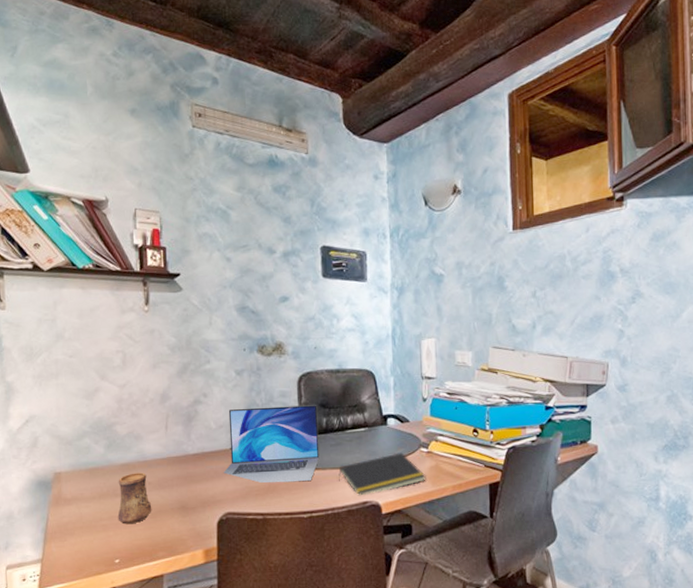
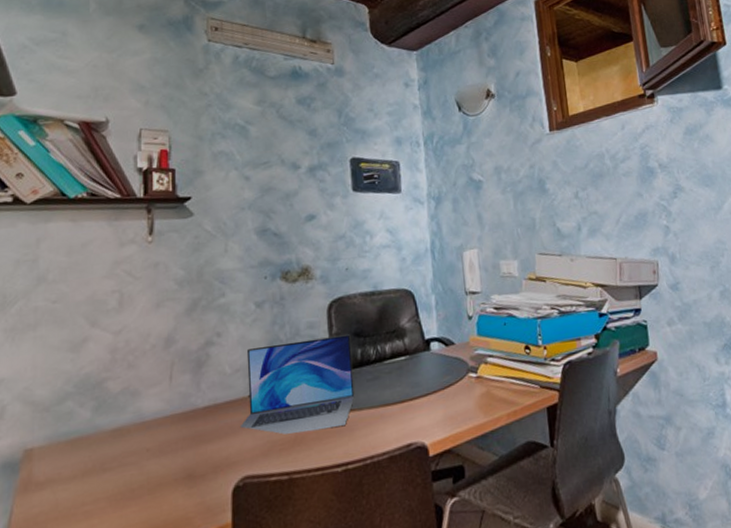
cup: present [117,472,151,525] -> none [105,437,149,507]
notepad: present [339,452,426,496] -> none [377,380,477,438]

